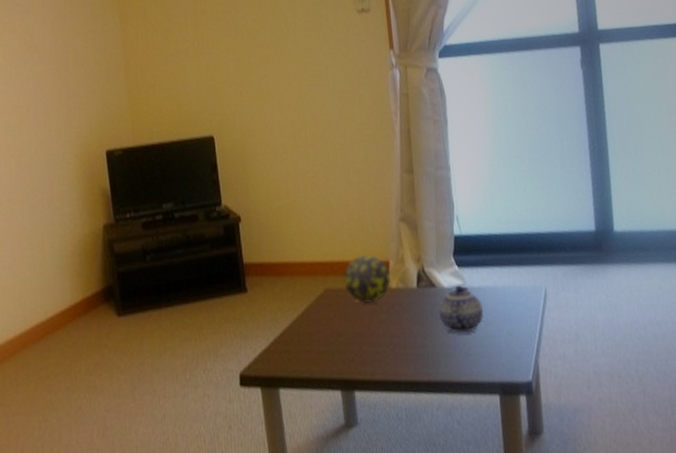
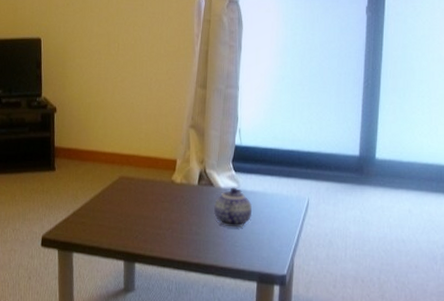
decorative ball: present [343,254,392,303] -> none [136,151,177,192]

